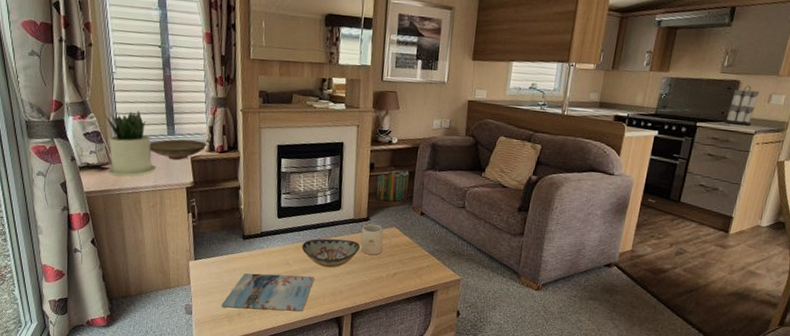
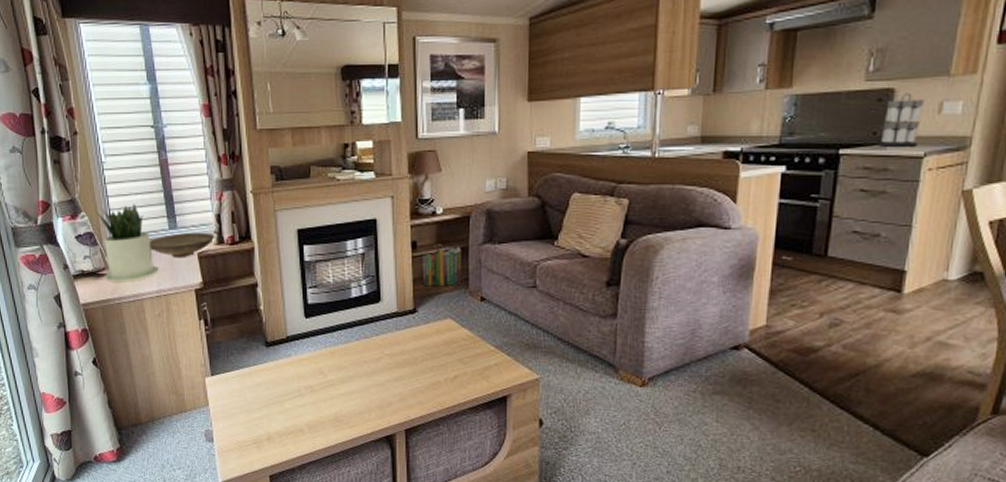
magazine: present [221,273,314,311] -> none [247,386,355,432]
decorative bowl: present [302,238,360,268] -> none [337,338,408,375]
mug: present [360,223,392,255] -> none [408,316,447,355]

